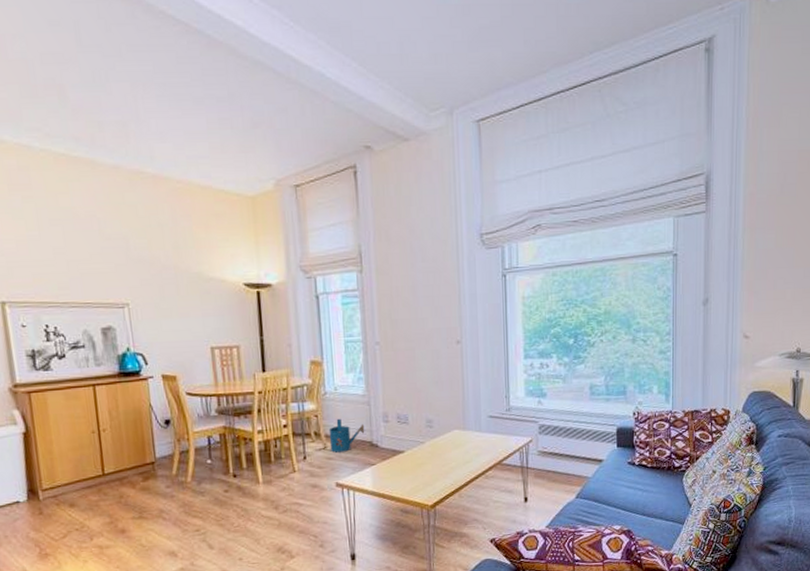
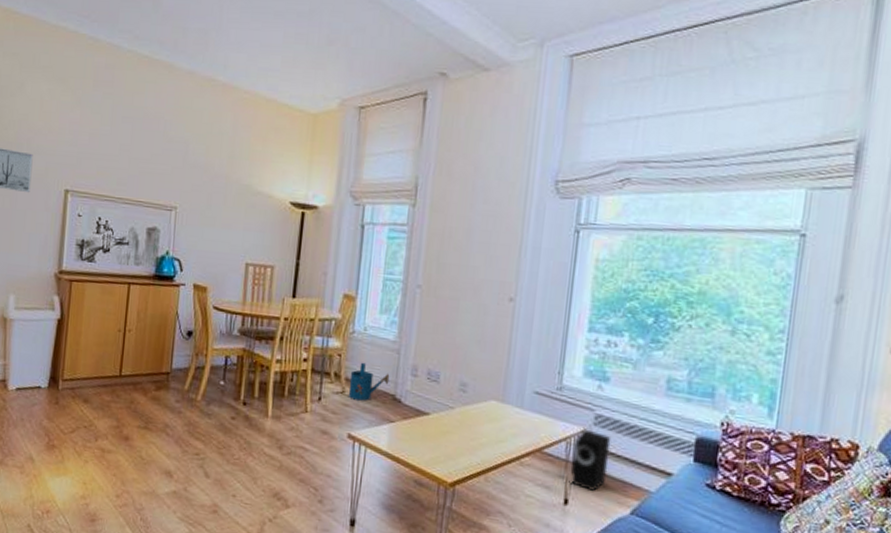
speaker: none [525,438,555,487] -> present [569,428,612,491]

